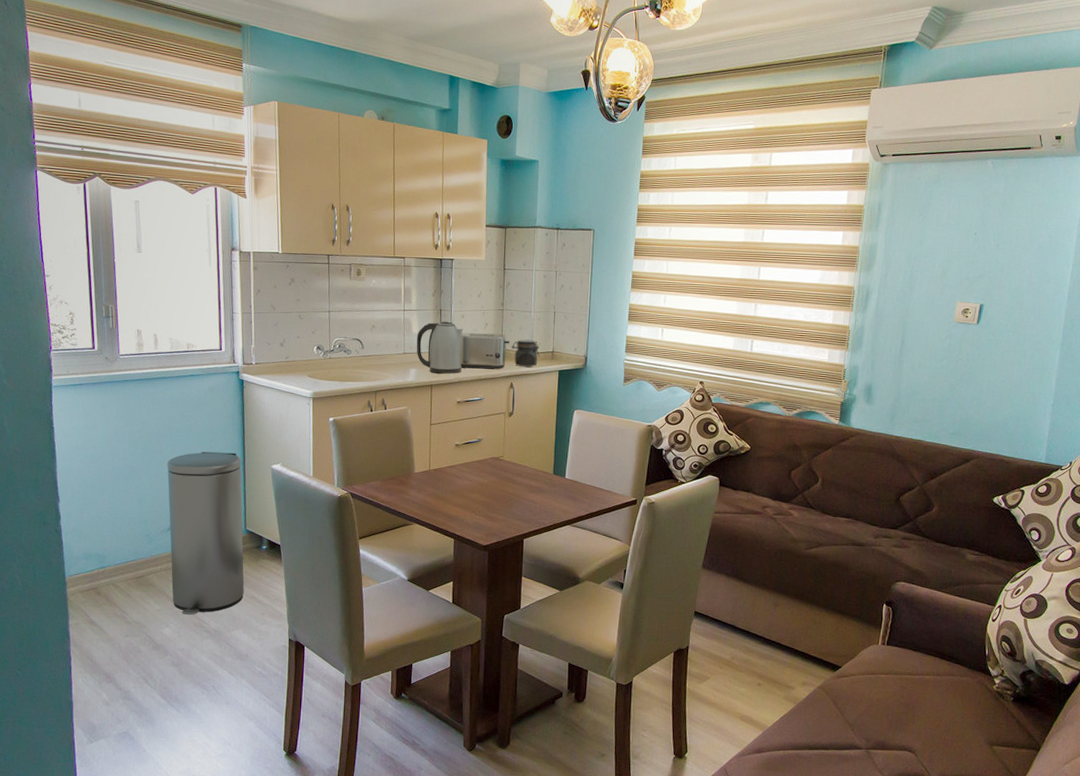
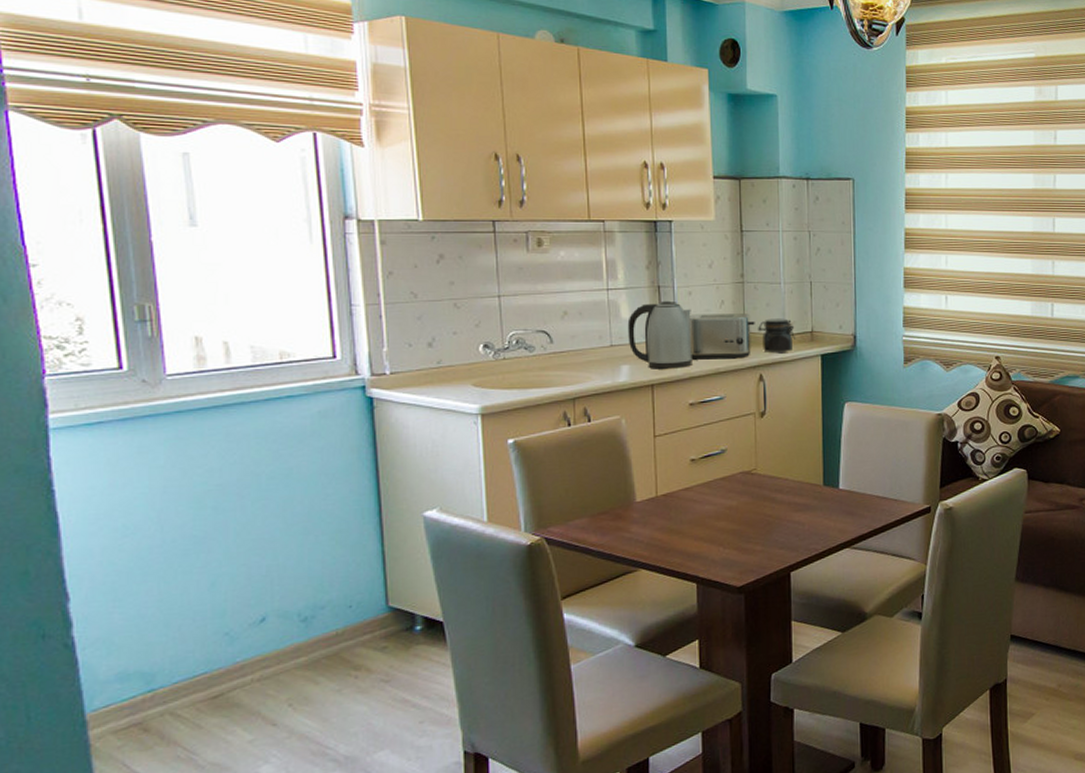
pedal bin: present [167,451,244,616] -> none [254,500,390,742]

